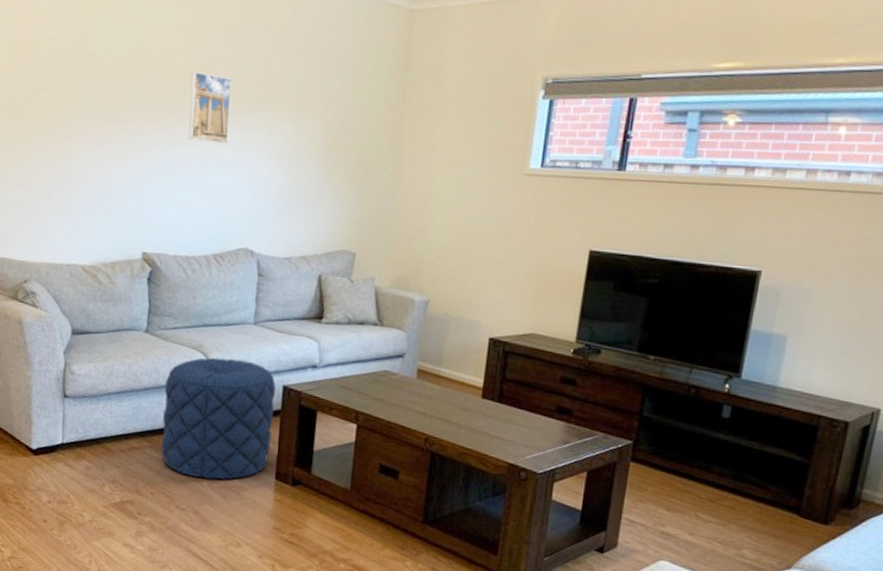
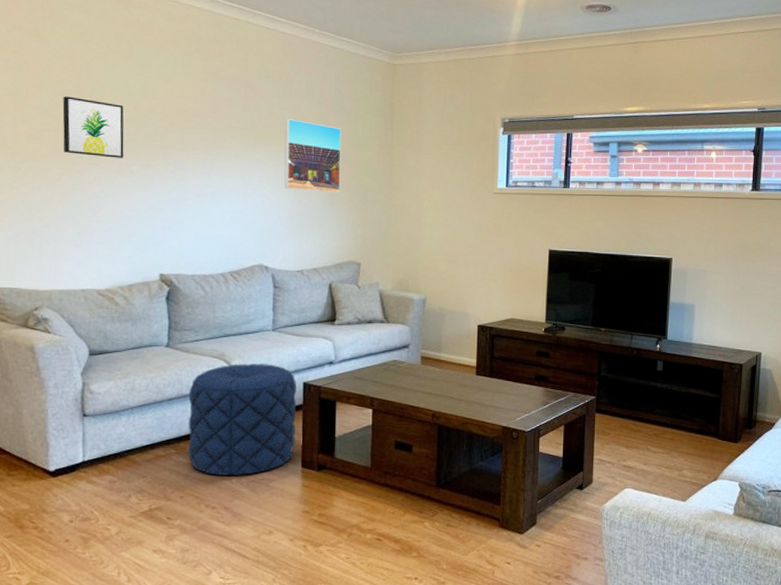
wall art: none [55,53,116,123] -> present [62,96,124,158]
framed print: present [188,72,232,144] -> none [199,113,239,175]
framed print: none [276,79,346,169] -> present [284,119,342,193]

